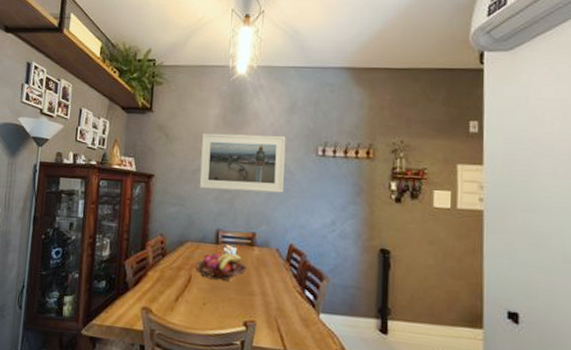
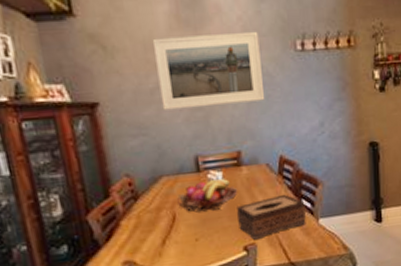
tissue box: none [242,280,308,319] -> present [236,194,306,240]

